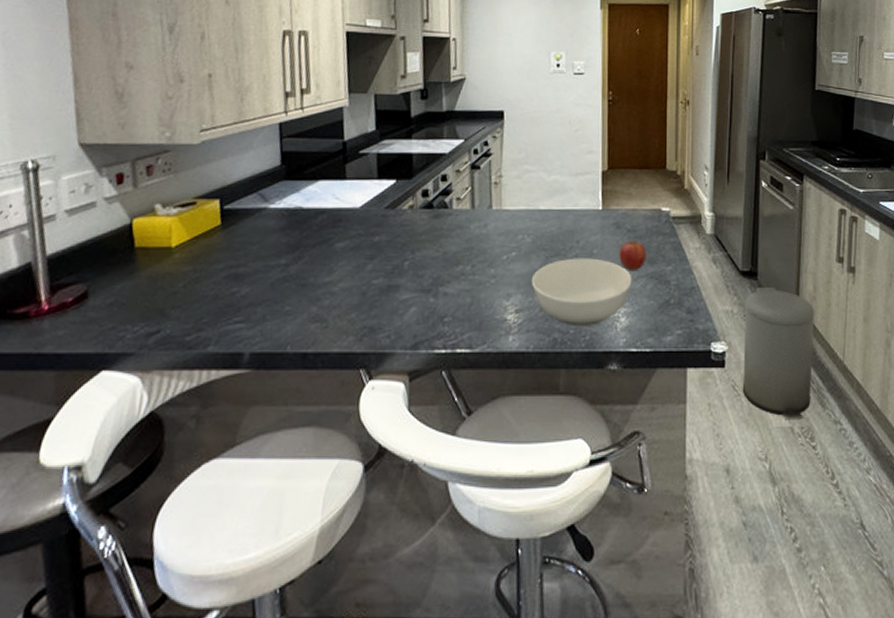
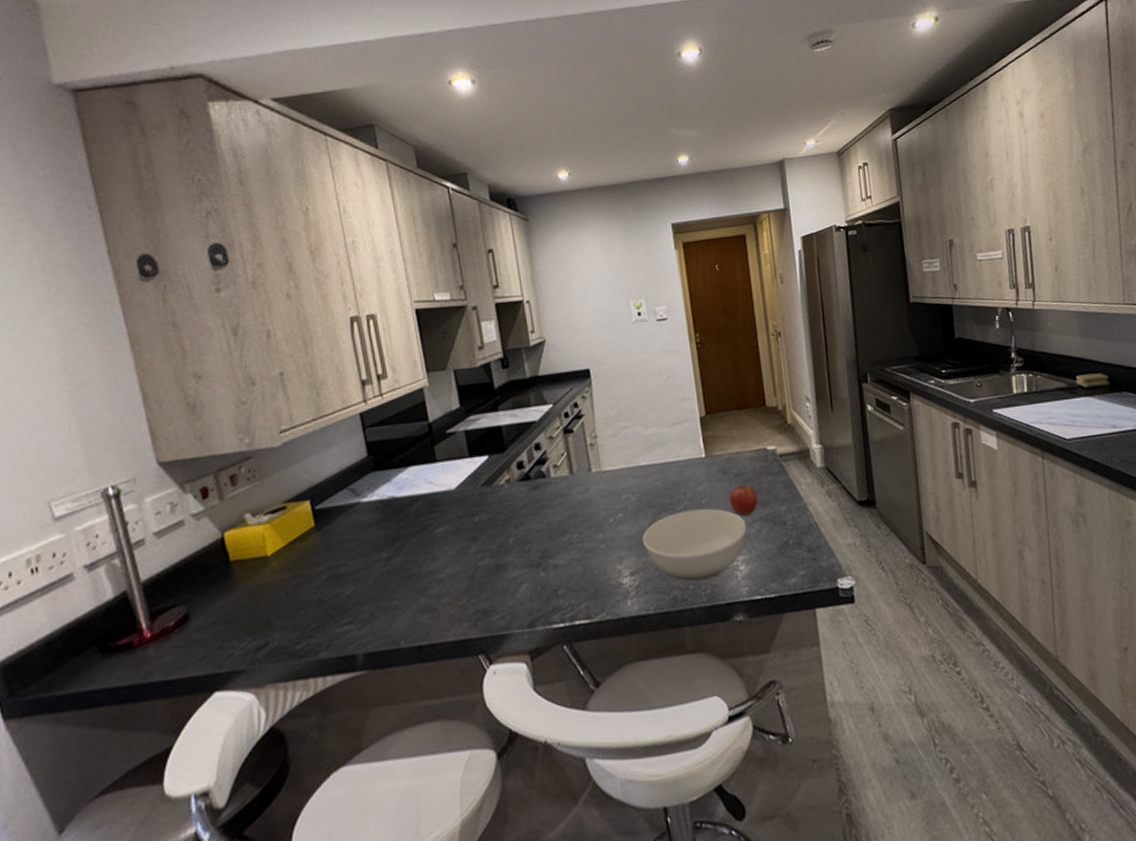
pedal bin: present [742,287,815,421] -> none [867,513,949,649]

